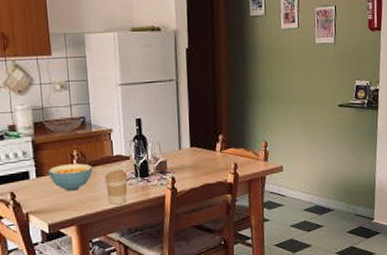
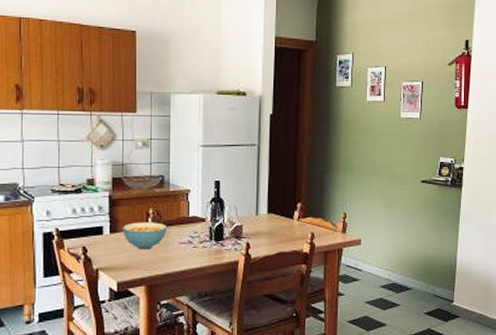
coffee cup: present [105,169,128,205] -> none [179,231,202,268]

